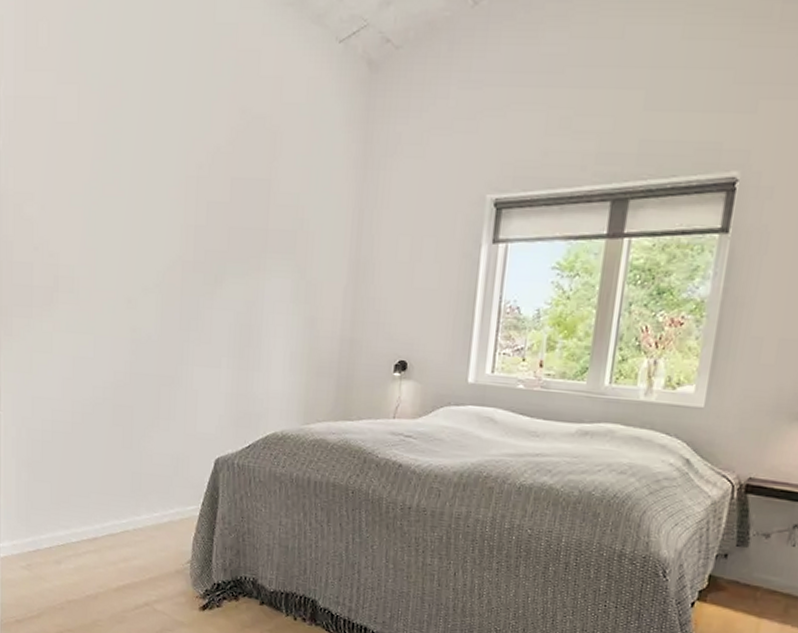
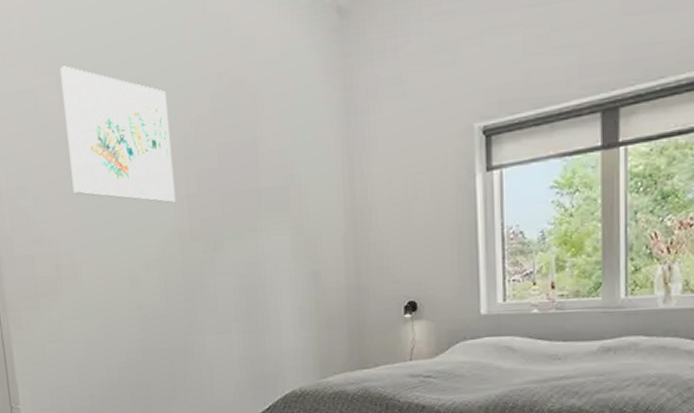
wall art: none [81,77,187,230] -> present [60,65,176,203]

